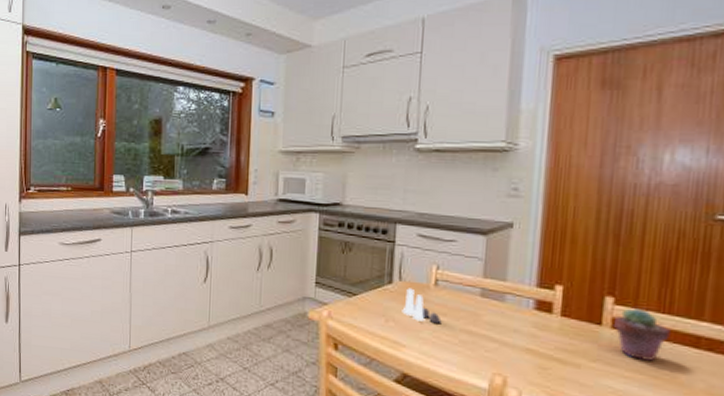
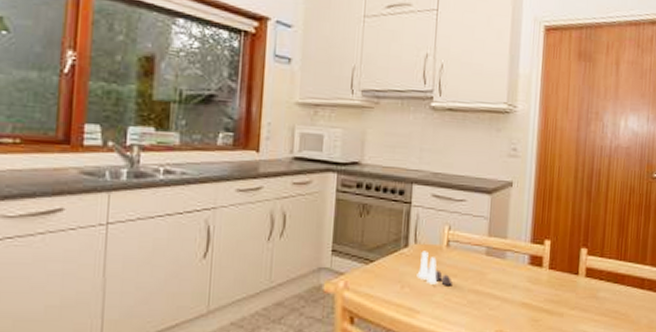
potted succulent: present [612,308,671,361] -> none [586,258,625,304]

